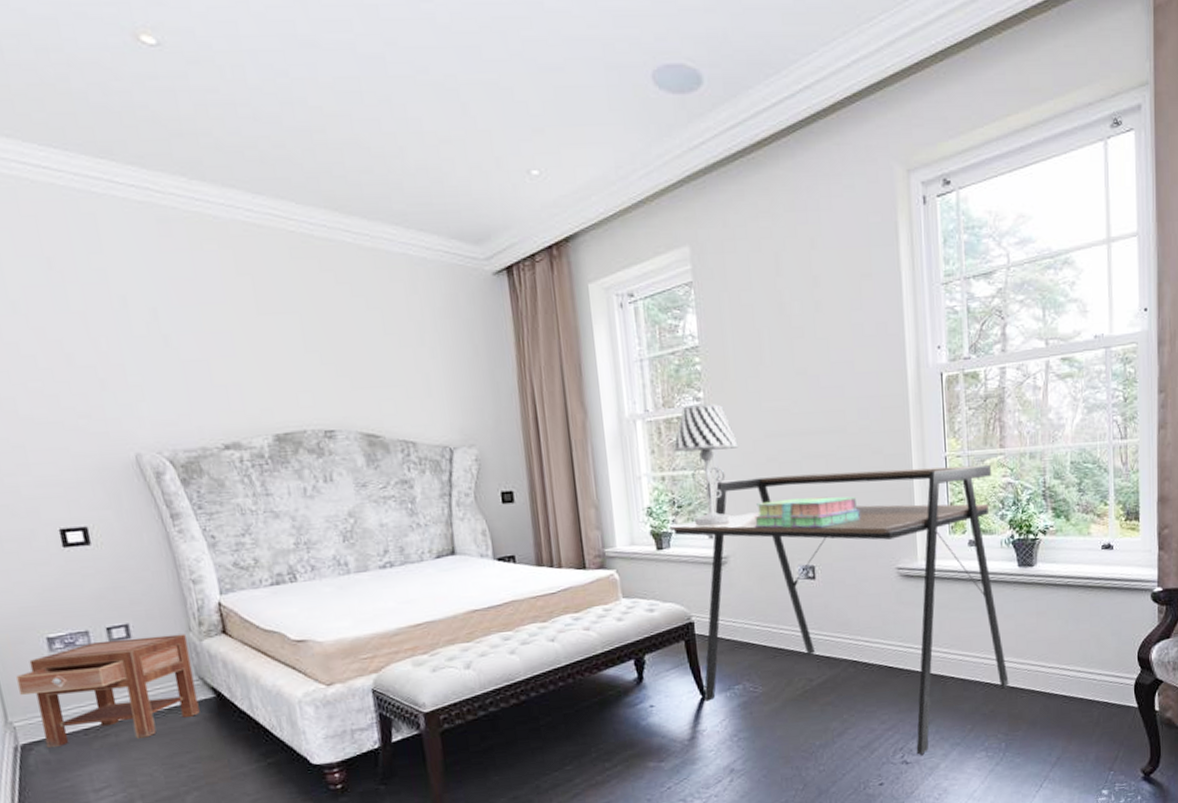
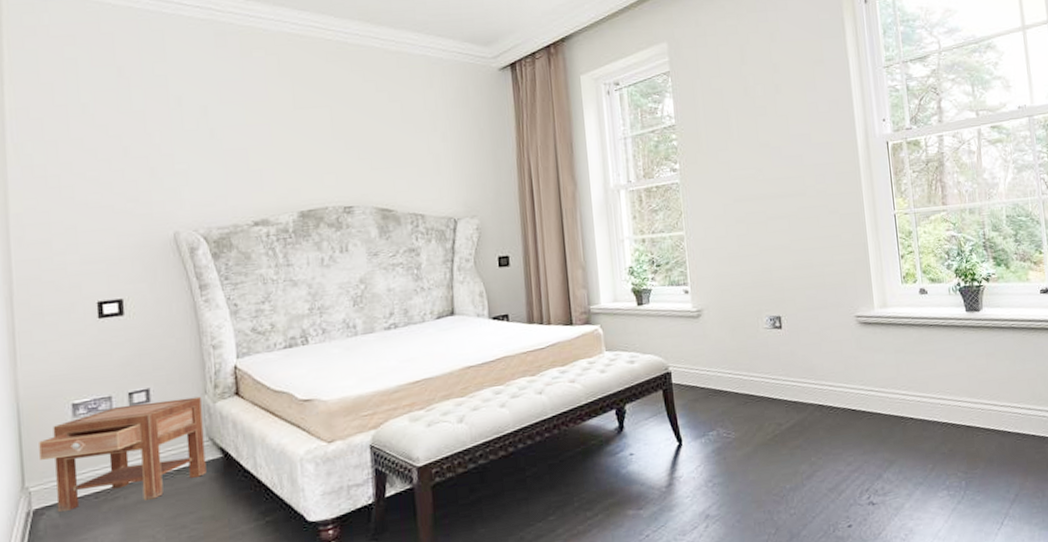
desk: present [670,465,1009,755] -> none [649,220,965,495]
table lamp: present [673,404,740,526] -> none [652,174,711,283]
stack of books: present [754,496,861,528] -> none [726,252,822,283]

